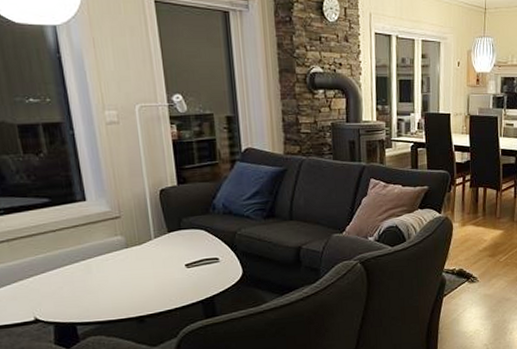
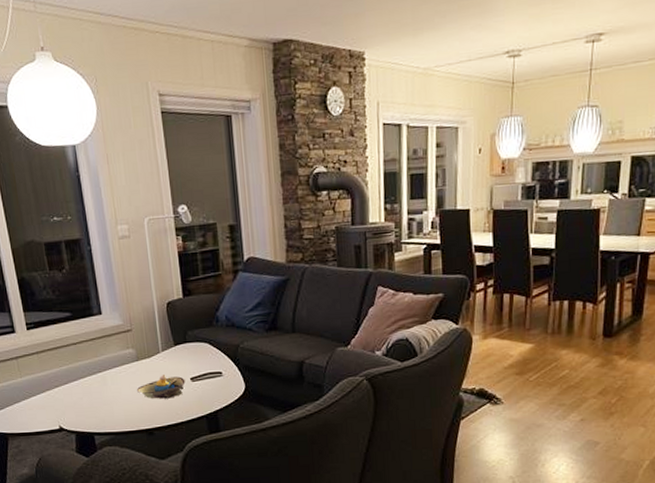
decorative bowl: none [125,262,180,286] -> present [136,375,186,399]

